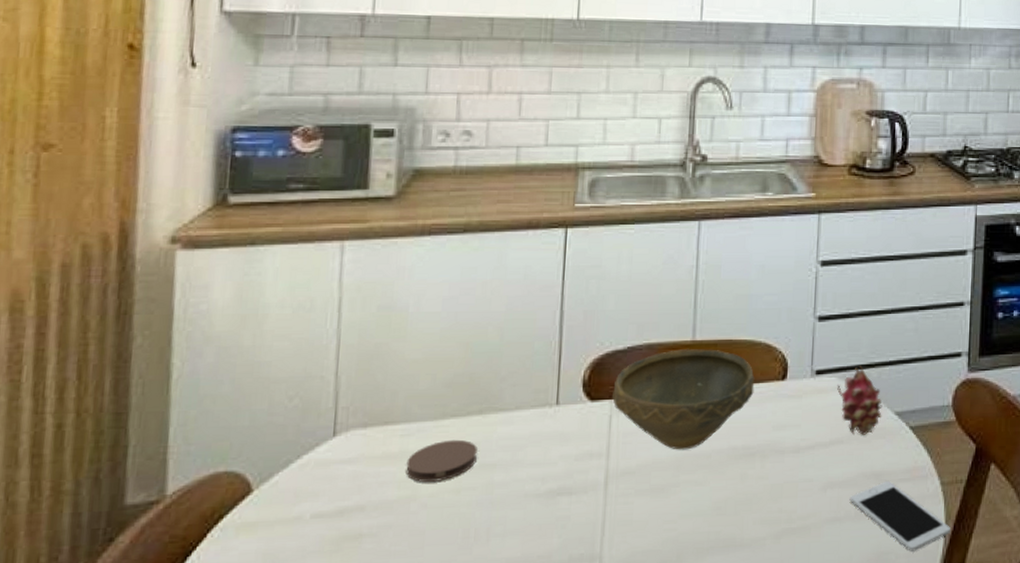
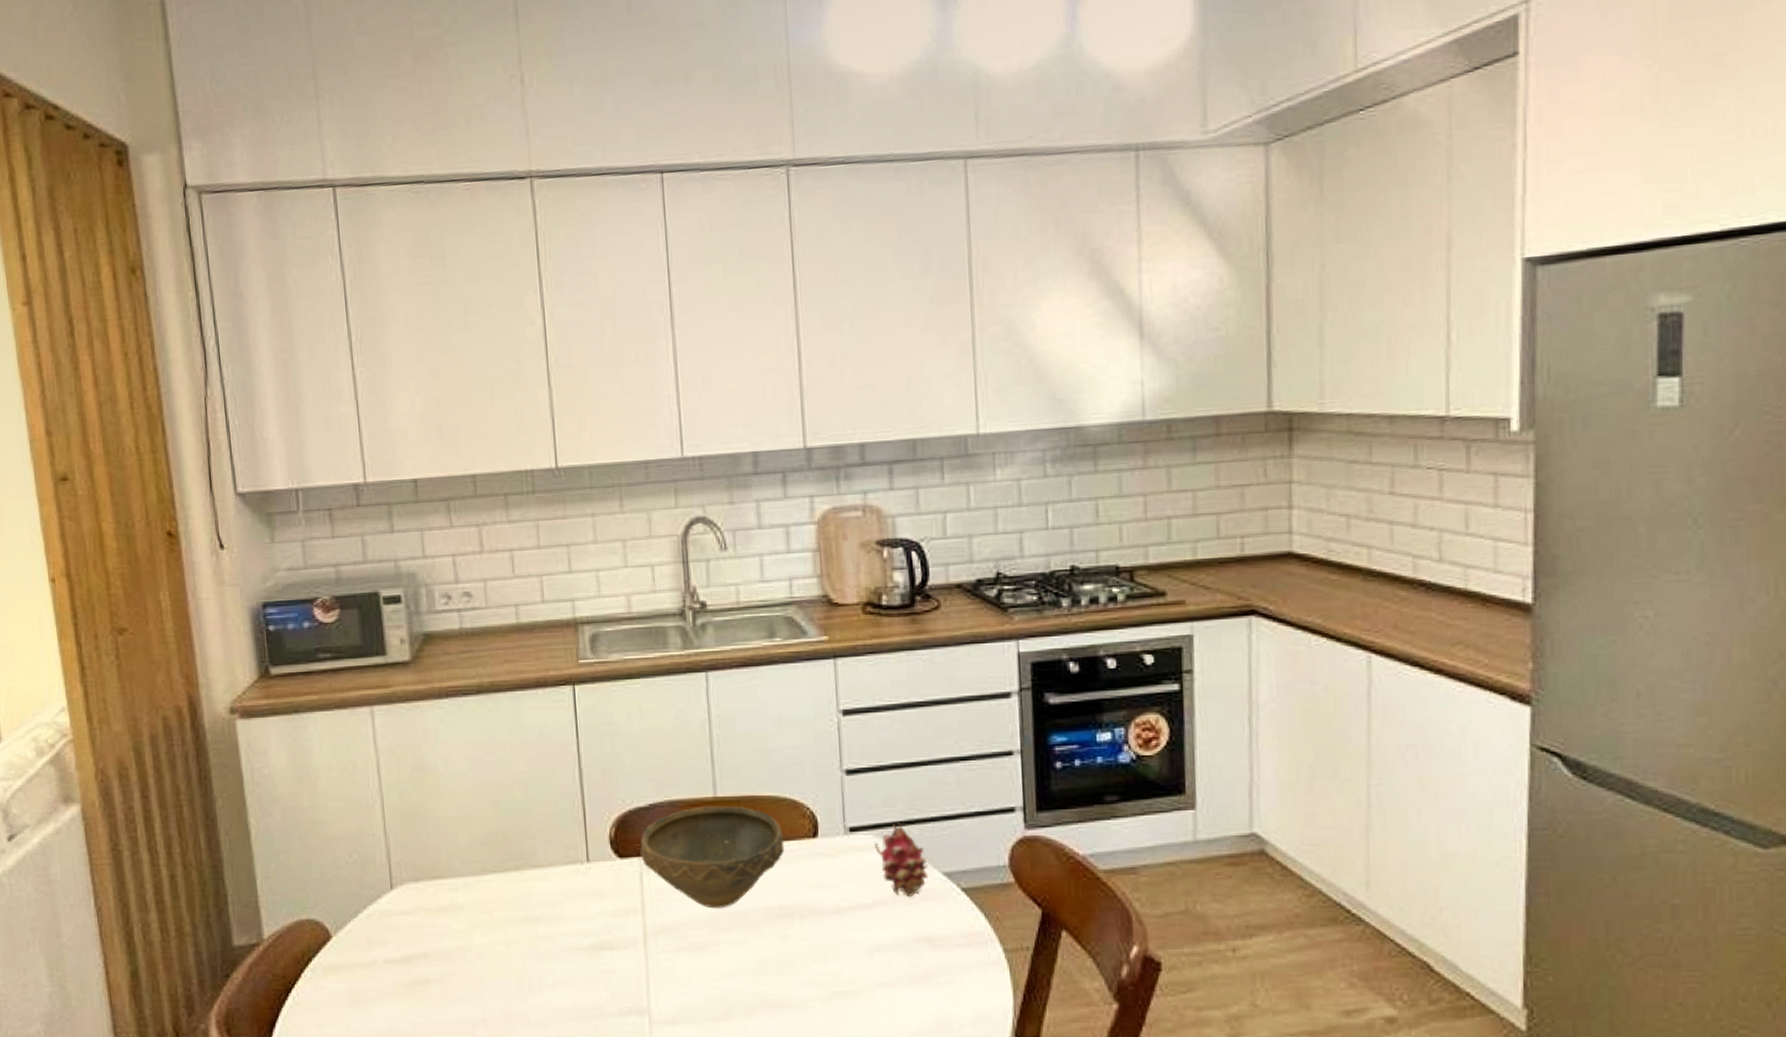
coaster: present [406,439,477,482] -> none [458,894,520,933]
cell phone: present [849,480,950,552] -> none [900,945,1020,1021]

